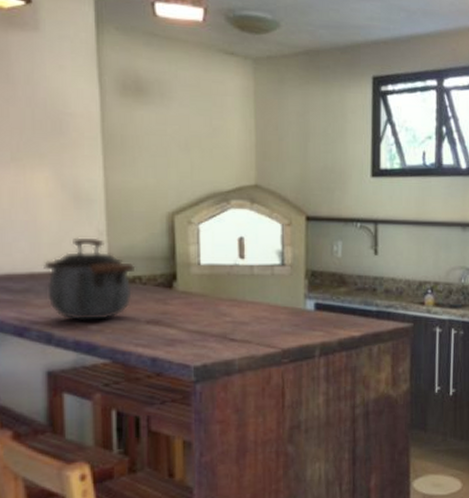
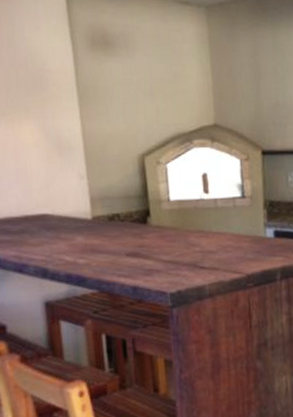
kettle: present [44,237,136,321] -> none [35,181,114,257]

